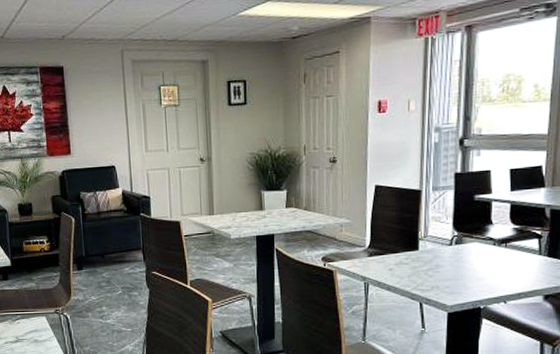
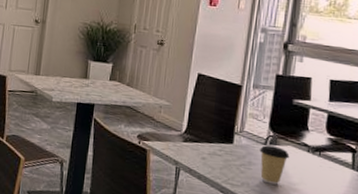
coffee cup: none [446,245,476,283] -> present [259,145,290,185]

